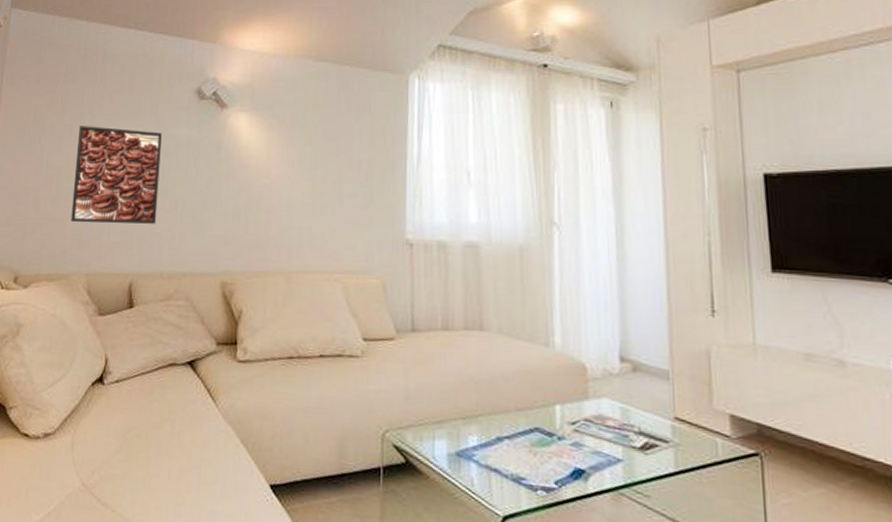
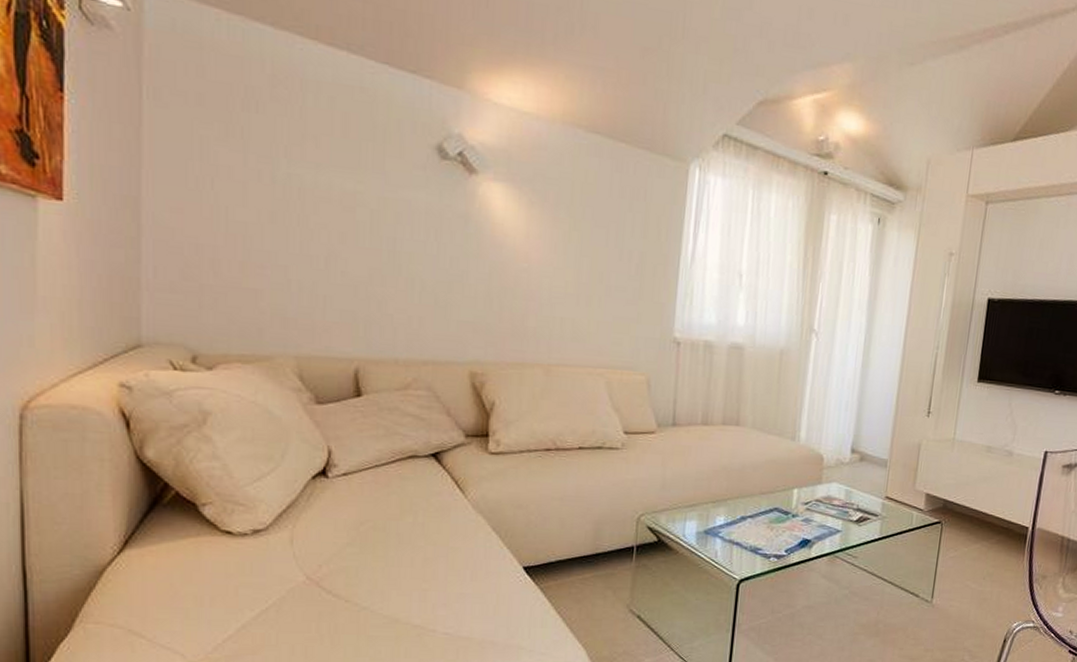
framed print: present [71,126,162,224] -> none [268,172,391,304]

